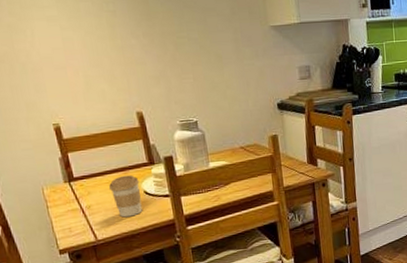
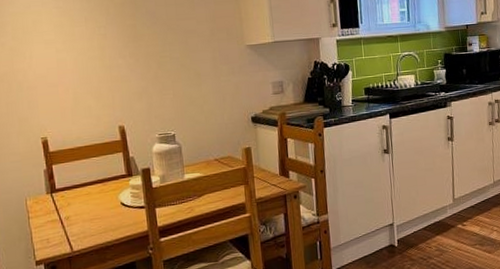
coffee cup: present [109,175,143,218] -> none [88,186,118,229]

